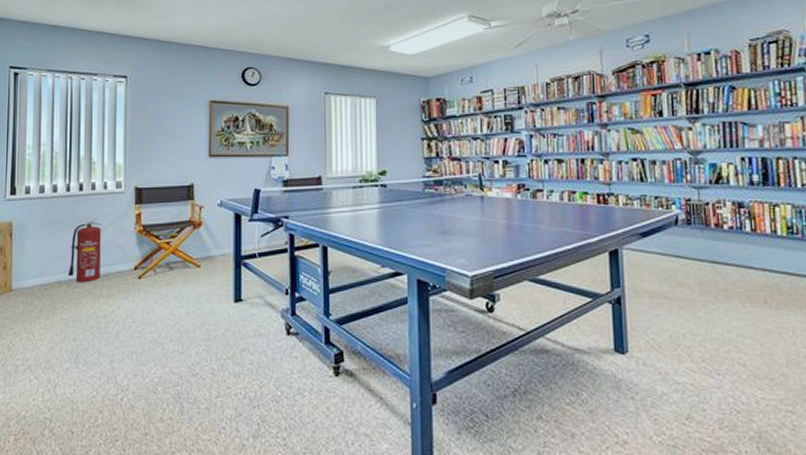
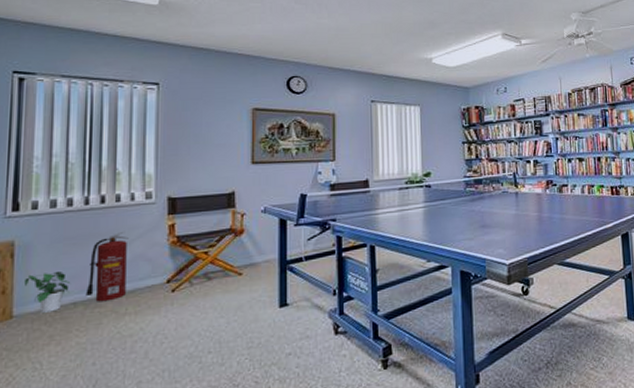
potted plant: none [20,252,55,289] -> present [23,272,70,313]

